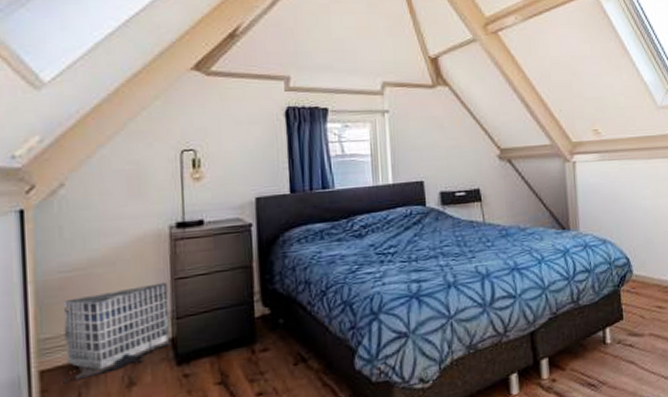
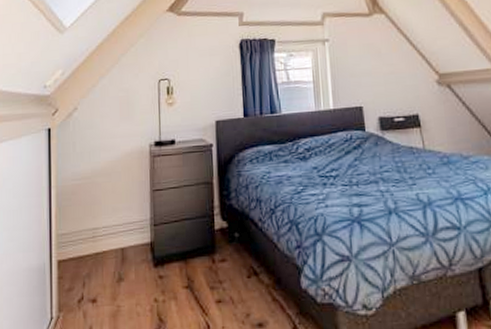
architectural model: present [62,282,171,384] -> none [73,193,149,273]

